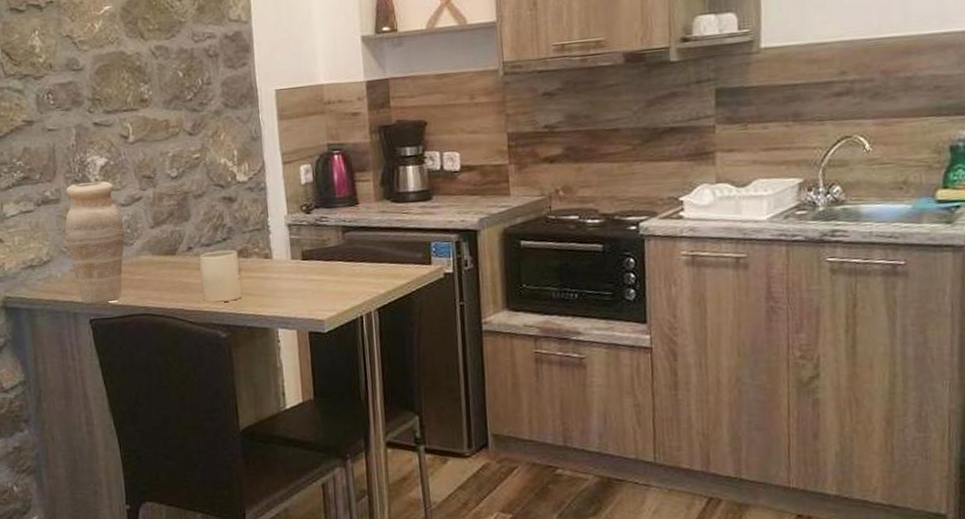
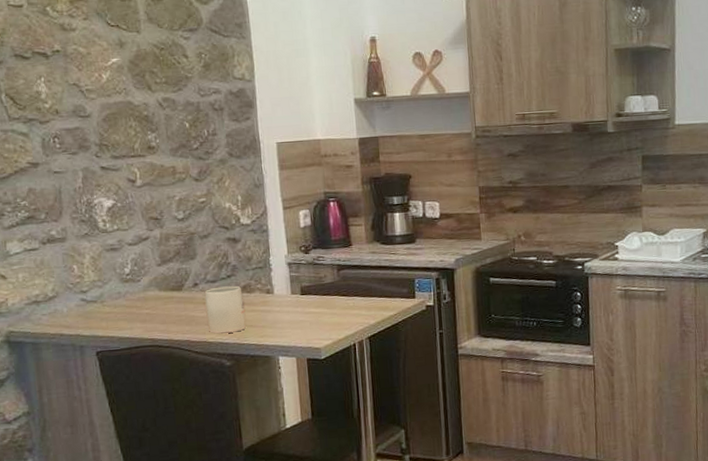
vase: present [65,180,125,305] -> none [71,221,132,338]

